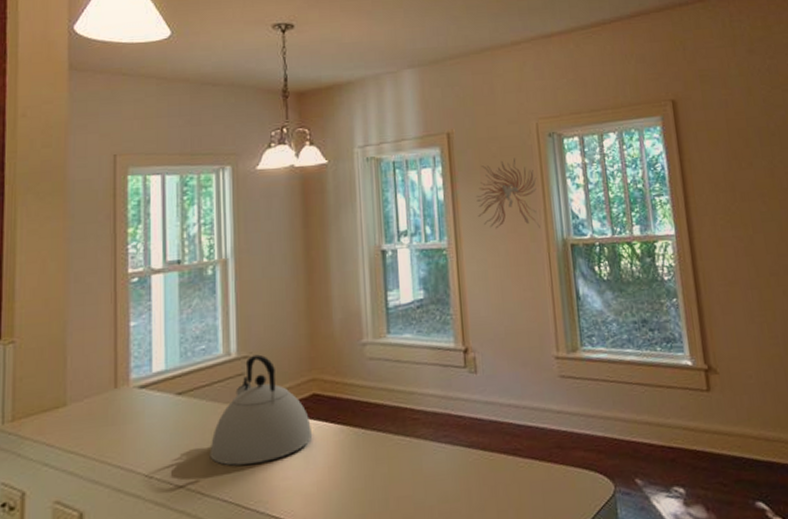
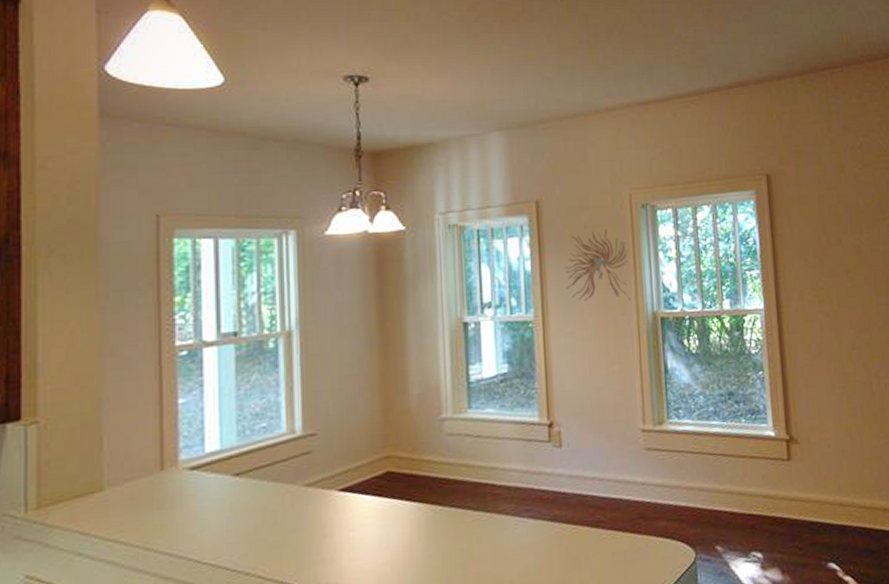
kettle: present [209,354,313,466] -> none [271,432,387,548]

